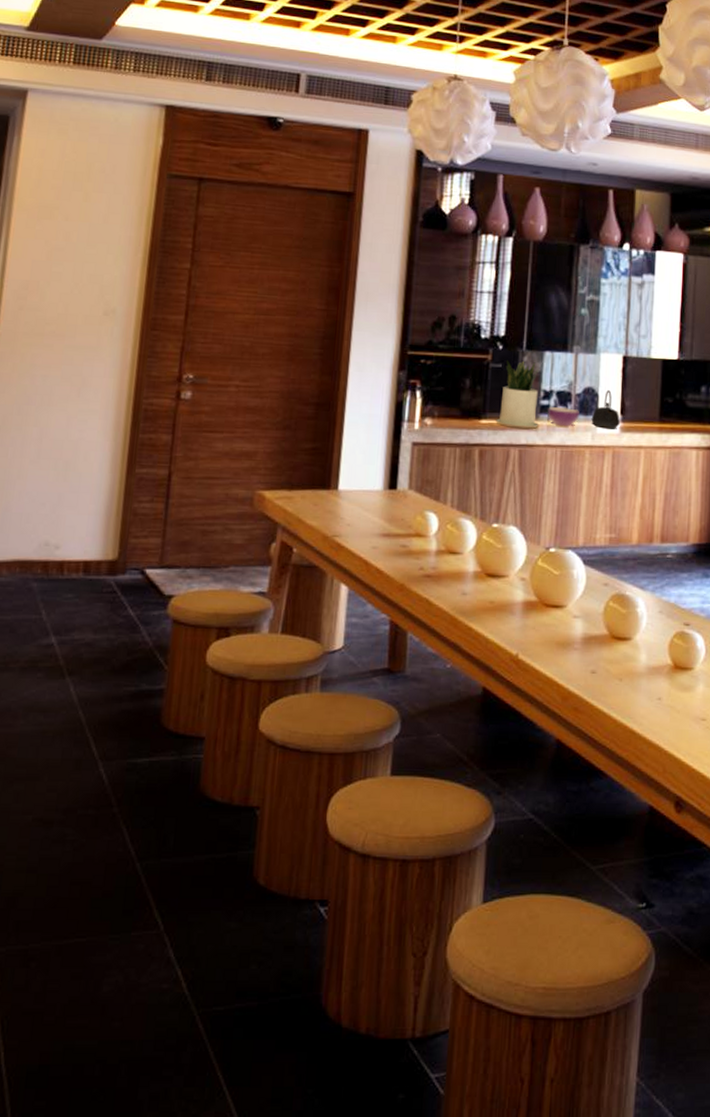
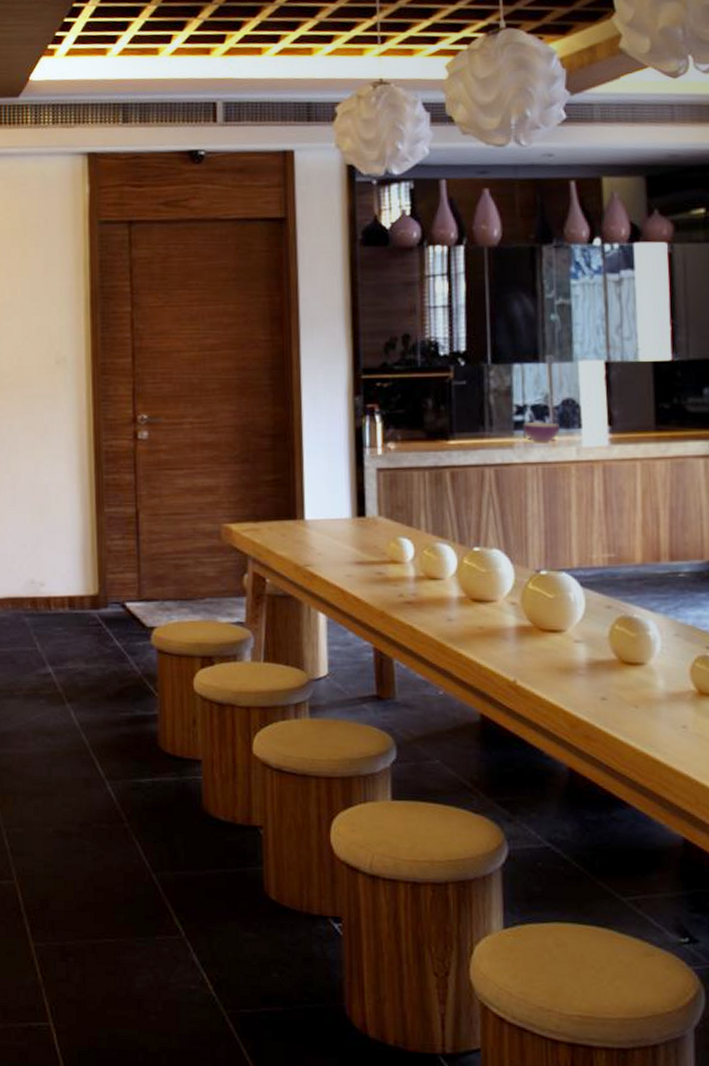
planter: present [496,360,539,429] -> none [465,375,514,447]
kettle: present [591,390,620,429] -> none [574,400,608,442]

